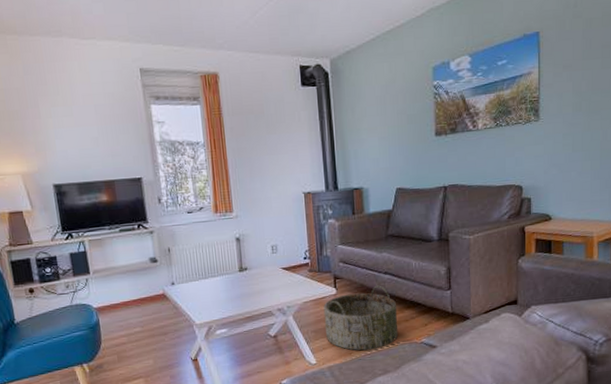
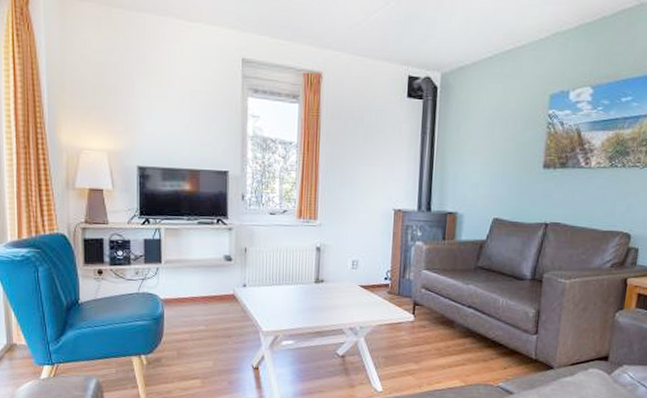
basket: present [323,285,399,351] -> none [396,318,476,386]

